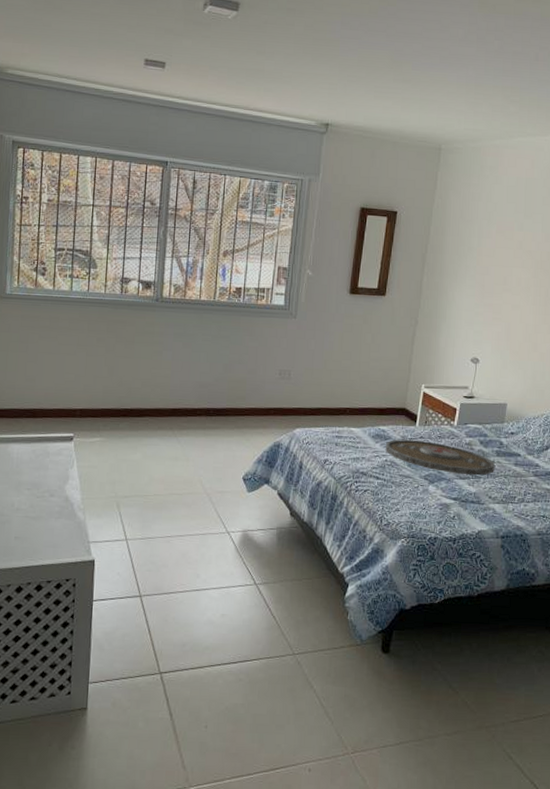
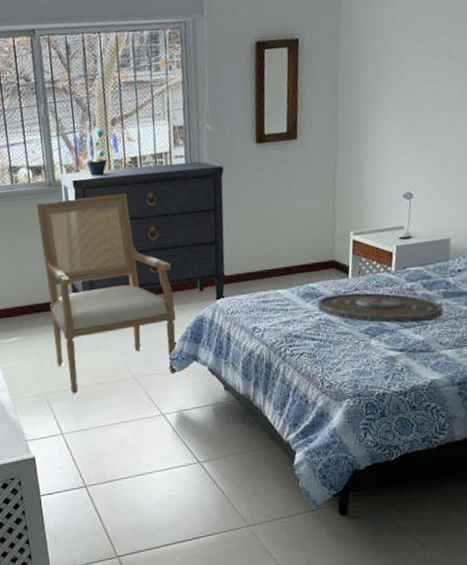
chair: none [133,315,258,501] -> present [37,193,176,394]
dresser: none [159,291,318,431] -> present [59,161,226,302]
potted plant: none [192,249,215,299] -> present [82,121,108,176]

